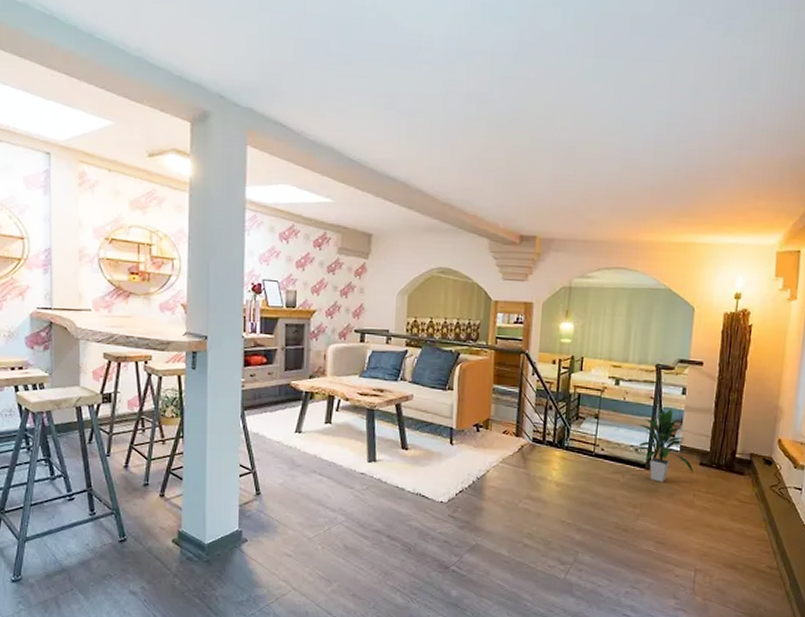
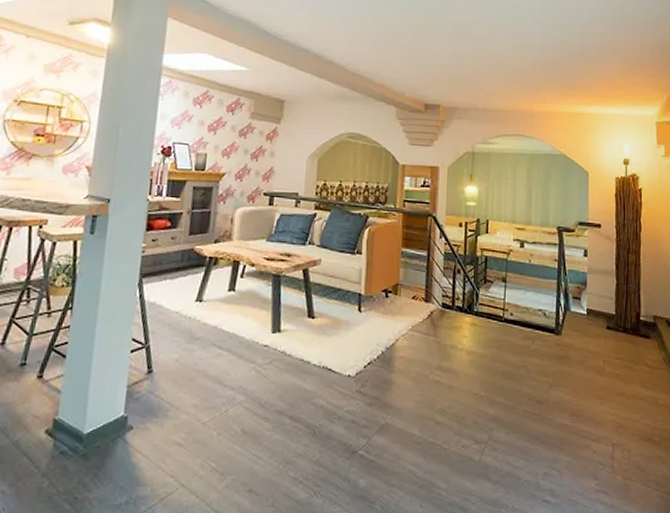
indoor plant: present [633,408,694,482] -> none [542,270,601,348]

